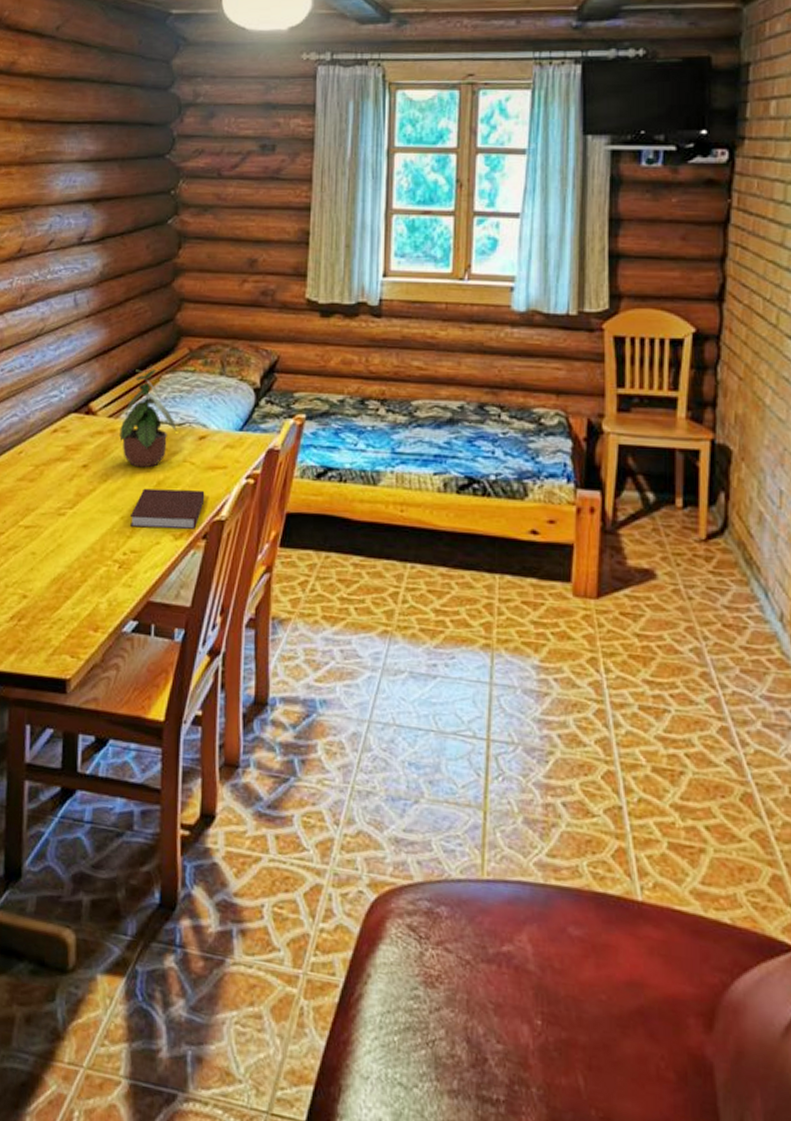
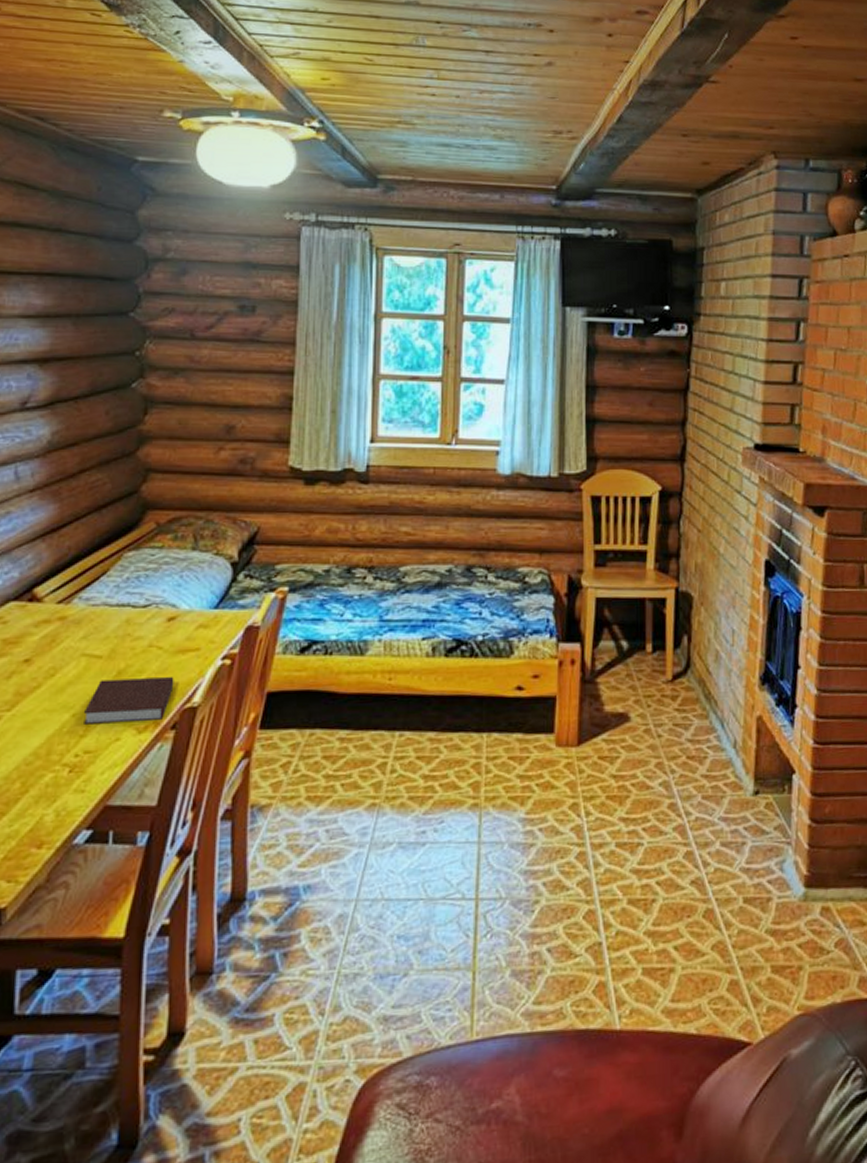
potted plant: present [119,364,177,468] -> none [71,541,141,657]

